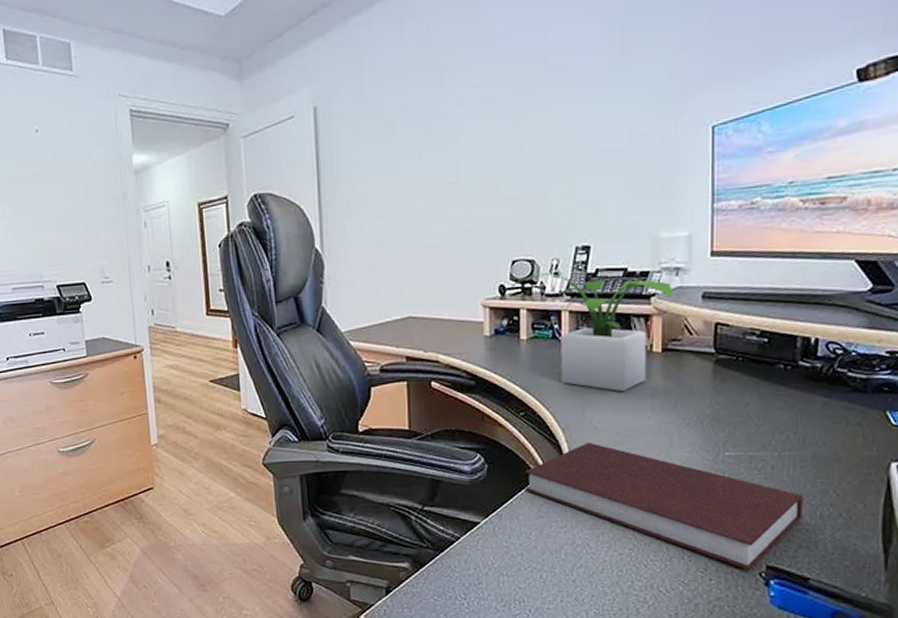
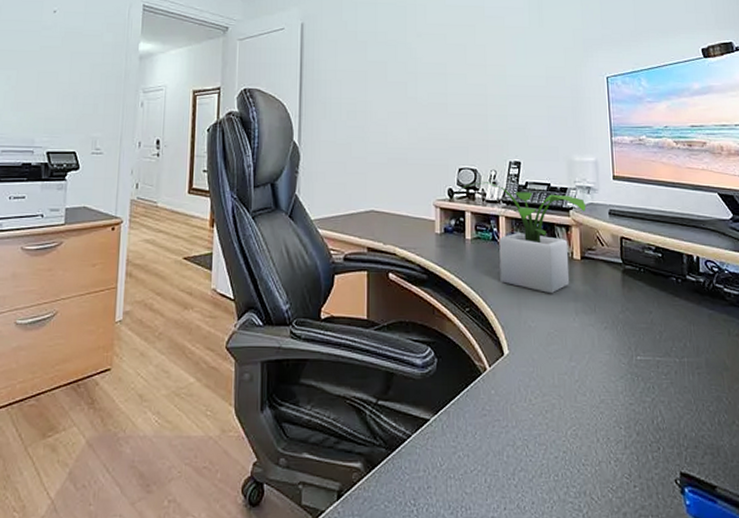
notebook: present [524,442,803,571] -> none [470,341,704,478]

